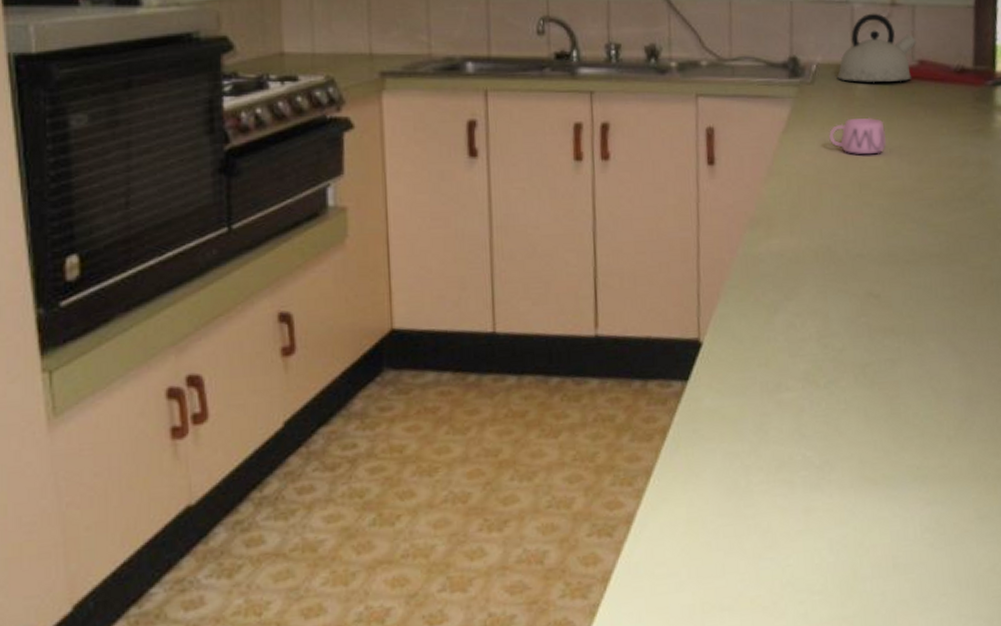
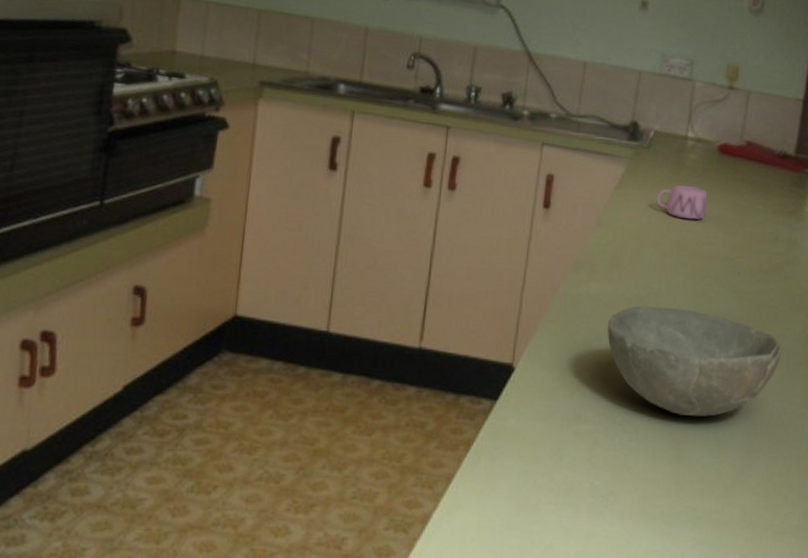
bowl: none [796,253,990,368] -> present [607,306,782,417]
kettle: present [836,13,917,83] -> none [670,92,747,158]

